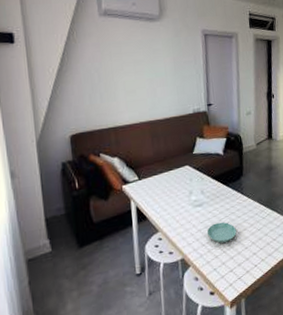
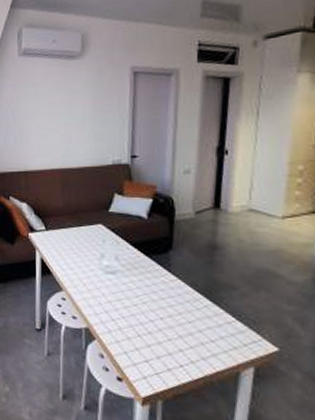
saucer: present [206,222,237,244] -> none [118,298,158,325]

